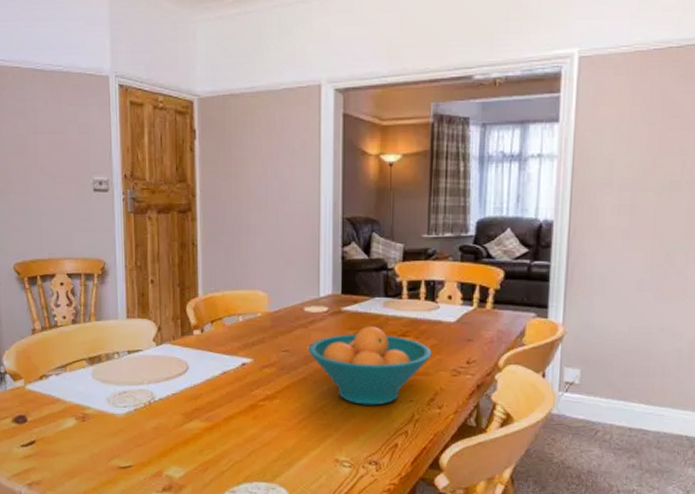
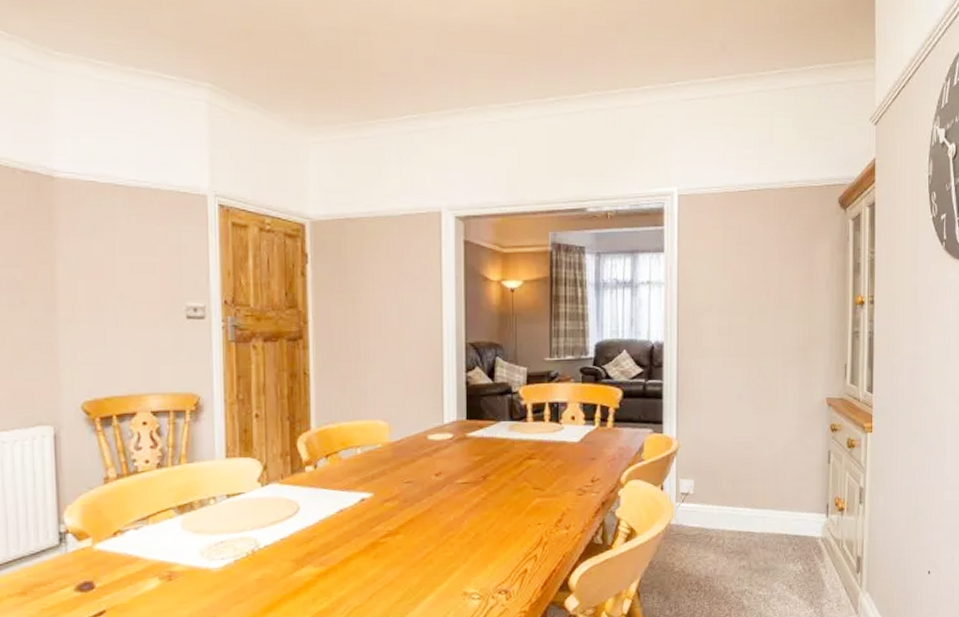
fruit bowl: present [308,326,432,406] -> none [433,451,558,533]

